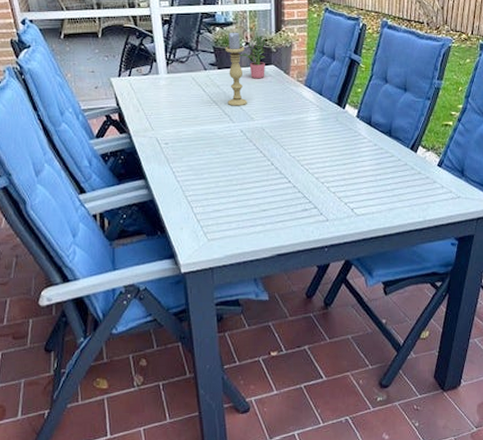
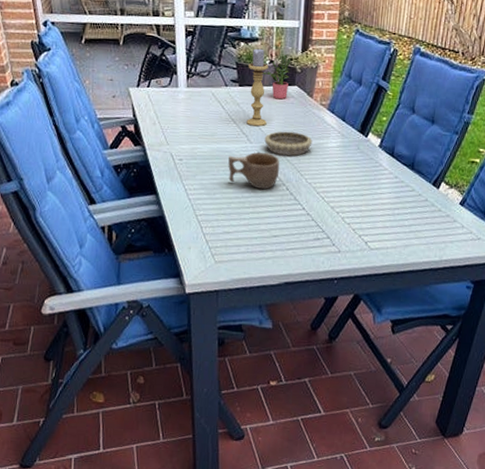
cup: none [213,130,264,167] -> present [228,152,280,190]
decorative bowl: none [246,109,293,133] -> present [264,131,313,157]

